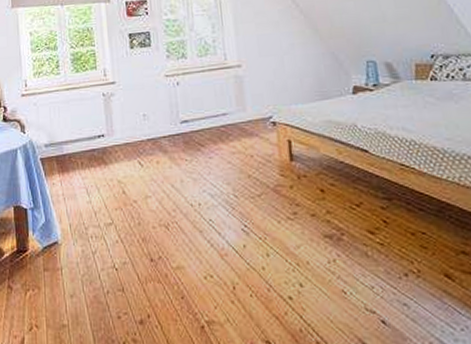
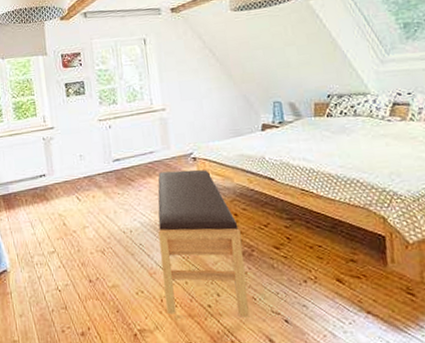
bench: none [231,136,339,315] -> present [157,169,250,318]

